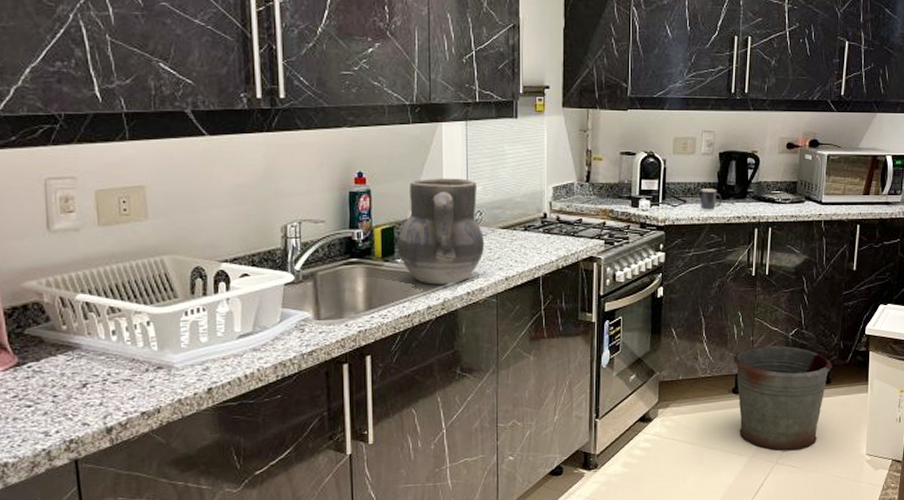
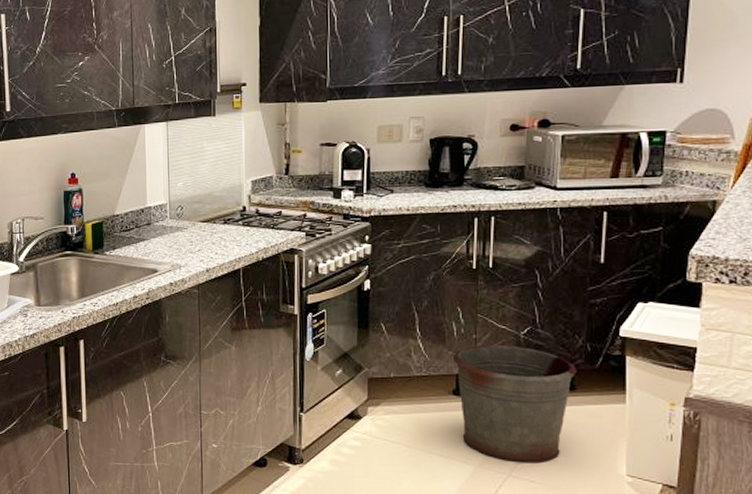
ceramic jug: present [397,178,484,285] -> none [106,175,185,275]
mug: present [700,189,722,212] -> none [409,177,435,201]

